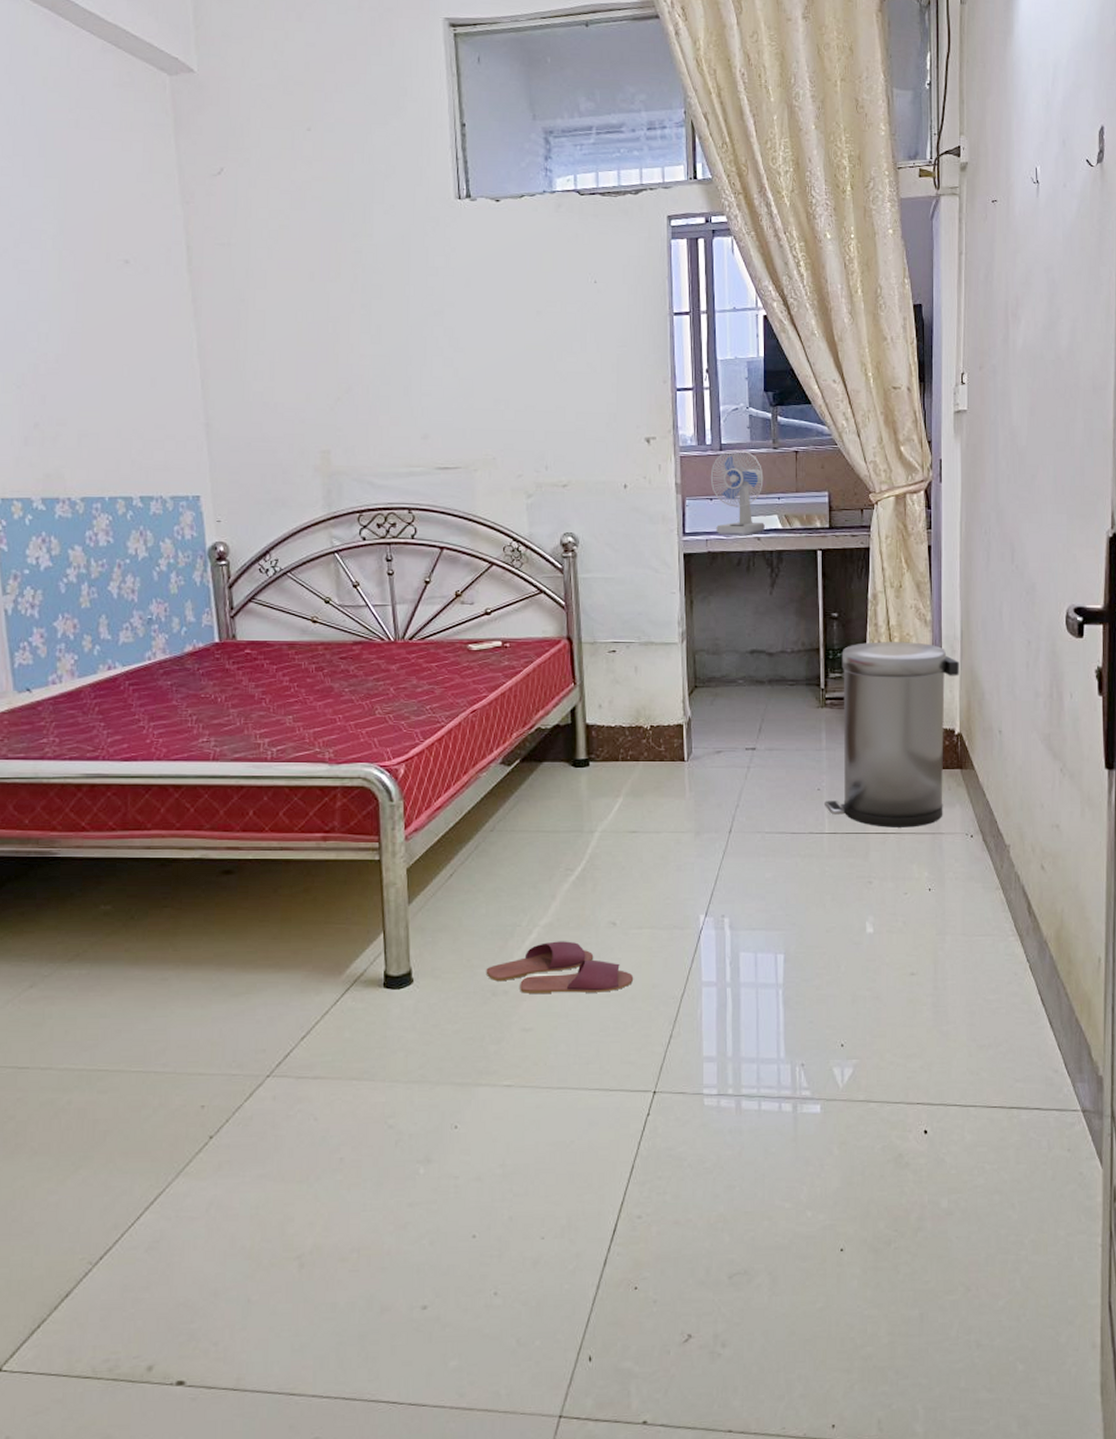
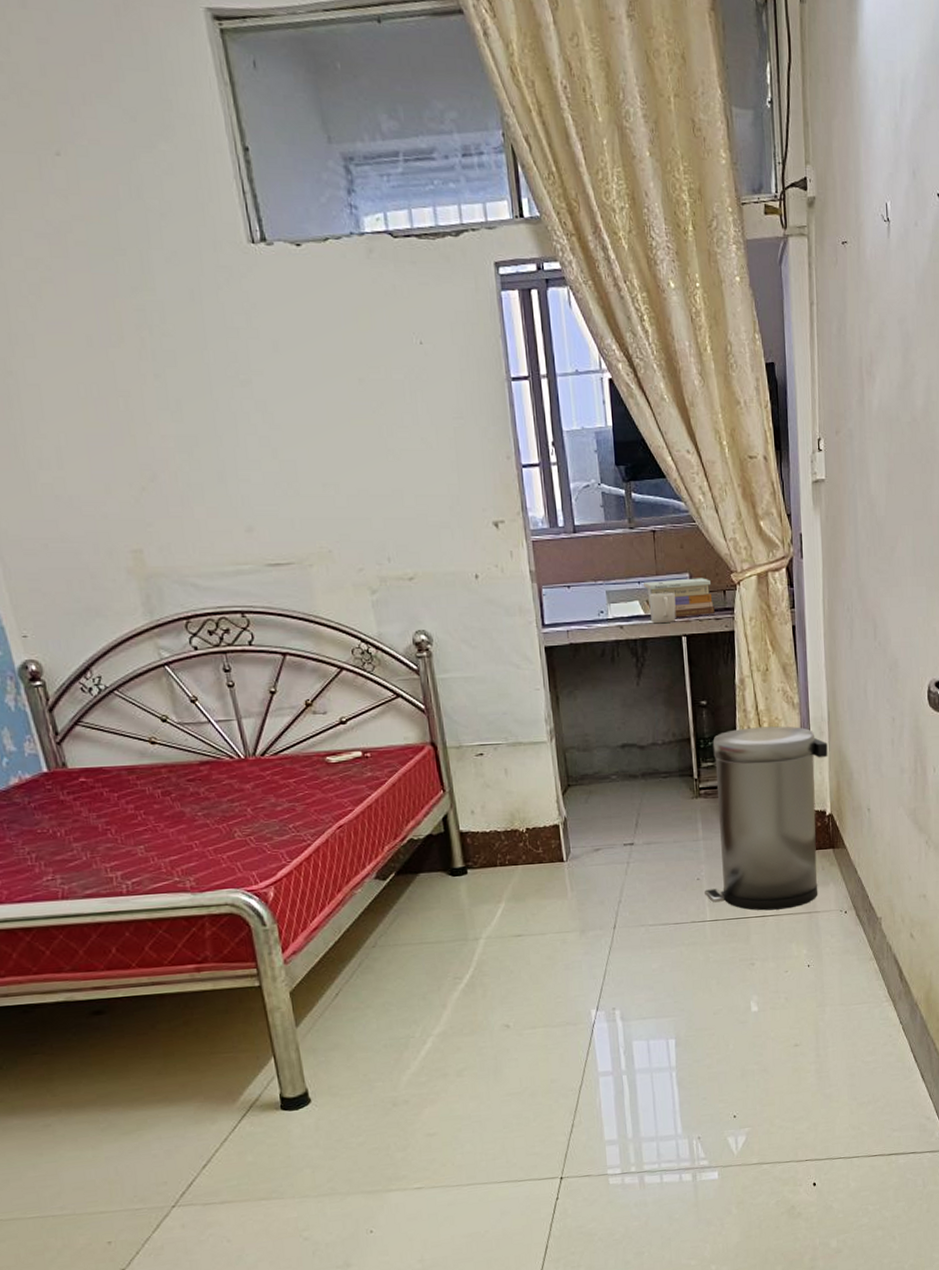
slippers: present [486,941,634,993] -> none [383,1047,532,1101]
electric fan: present [710,449,765,536] -> none [565,530,627,626]
books: none [783,496,851,533] -> present [644,578,715,618]
mug: none [787,508,814,538] -> present [648,592,676,624]

